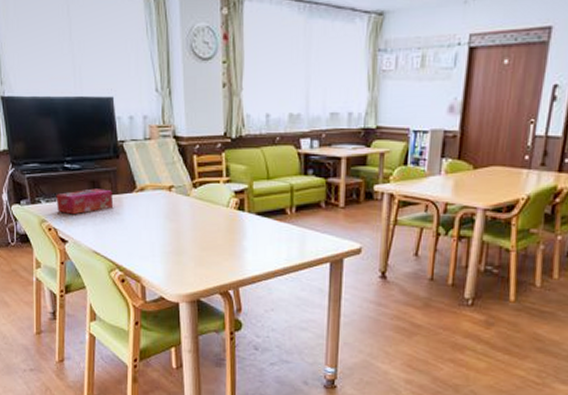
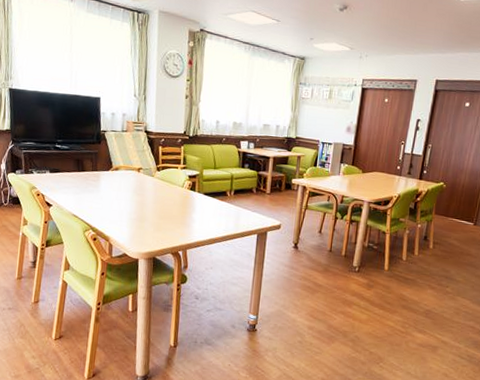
tissue box: present [56,188,114,215] -> none [46,165,93,185]

